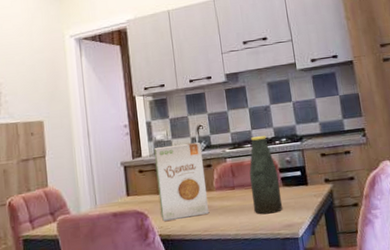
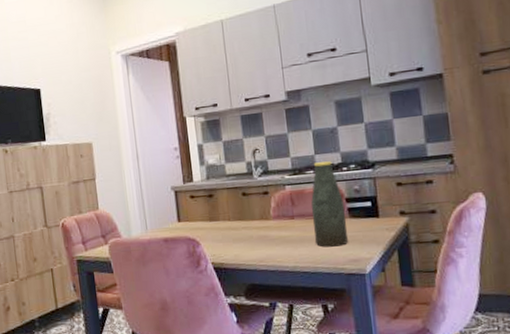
food box: present [153,142,210,221] -> none [205,167,266,249]

